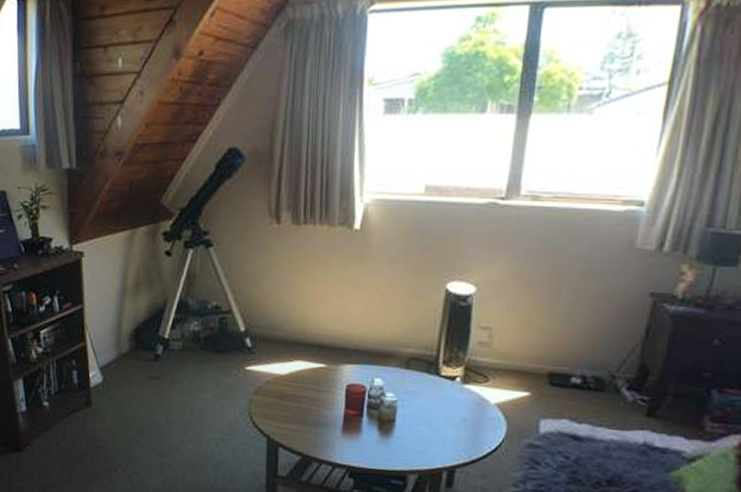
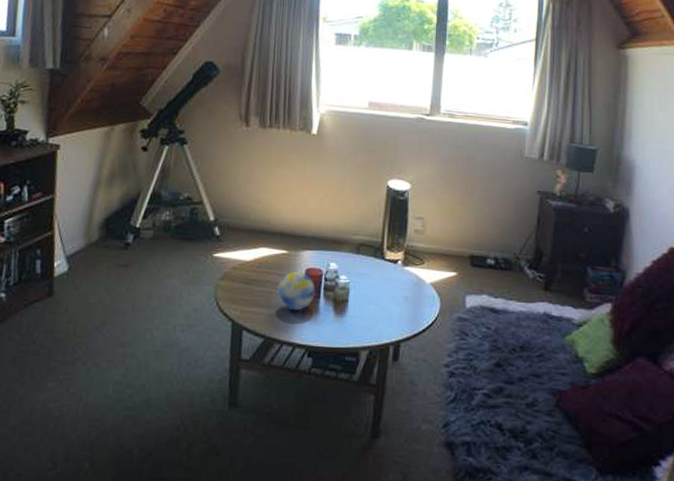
decorative ball: none [315,387,358,430] -> present [277,272,316,311]

